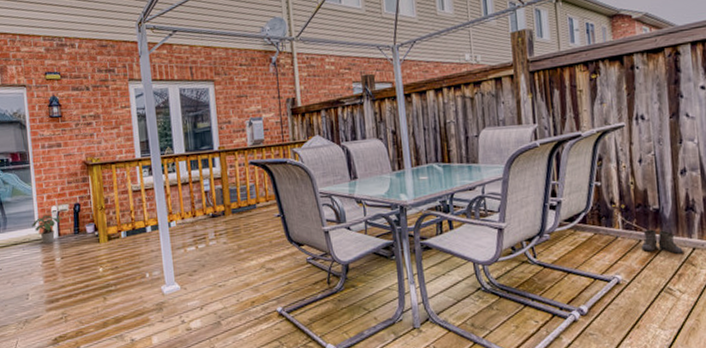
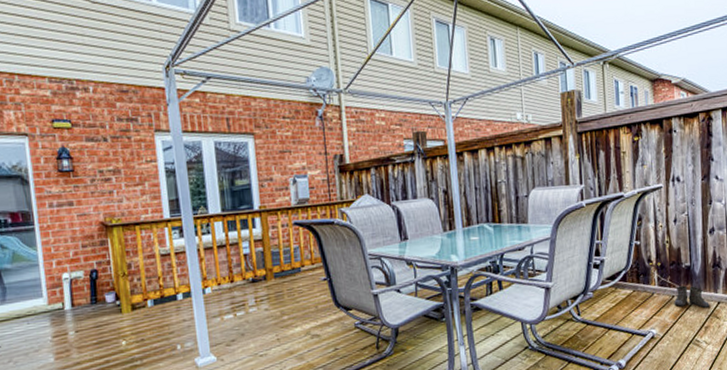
potted plant: present [32,215,63,244] -> none [38,283,77,316]

